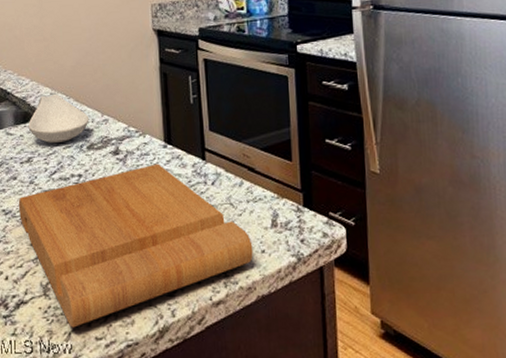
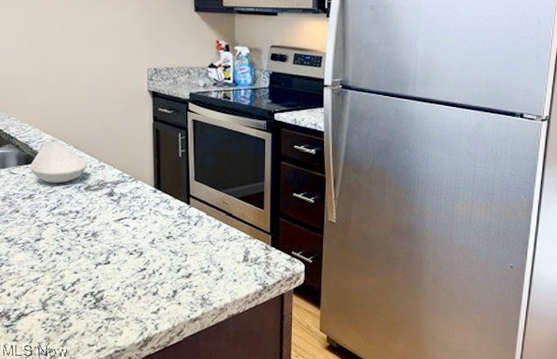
cutting board: present [18,163,253,328] -> none [20,205,227,336]

